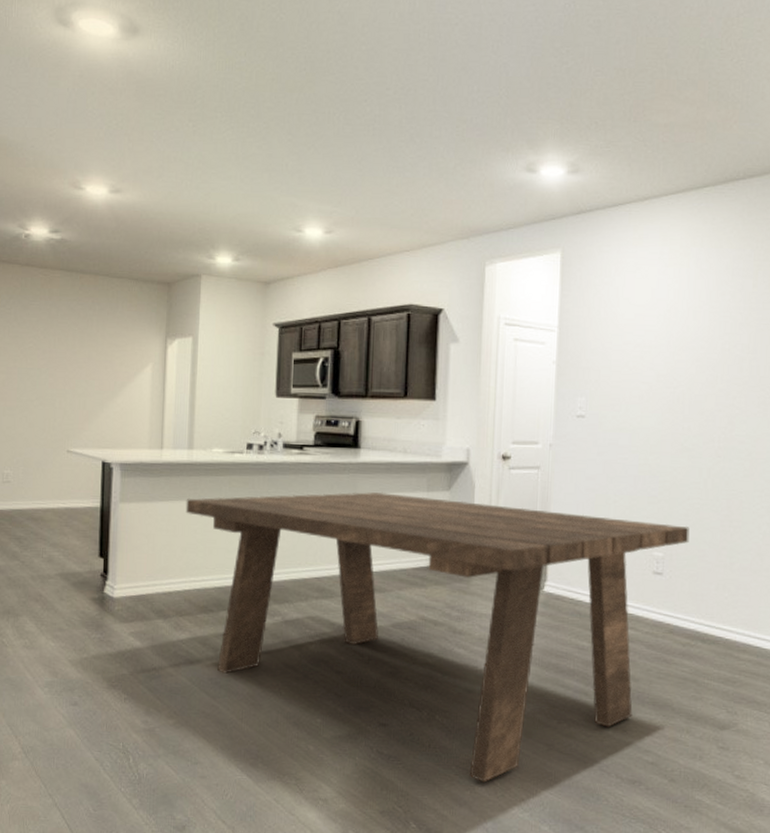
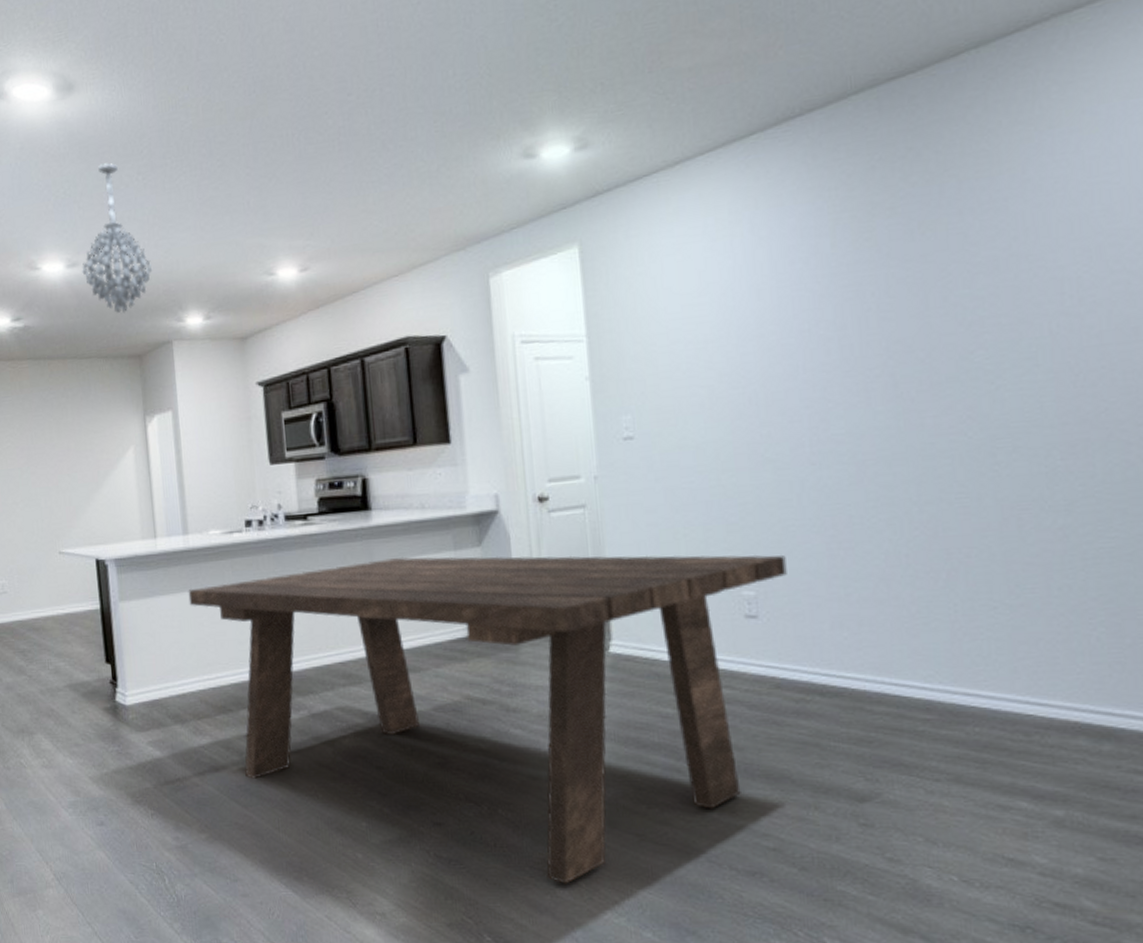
chandelier: none [124,105,192,243] -> present [81,163,153,314]

